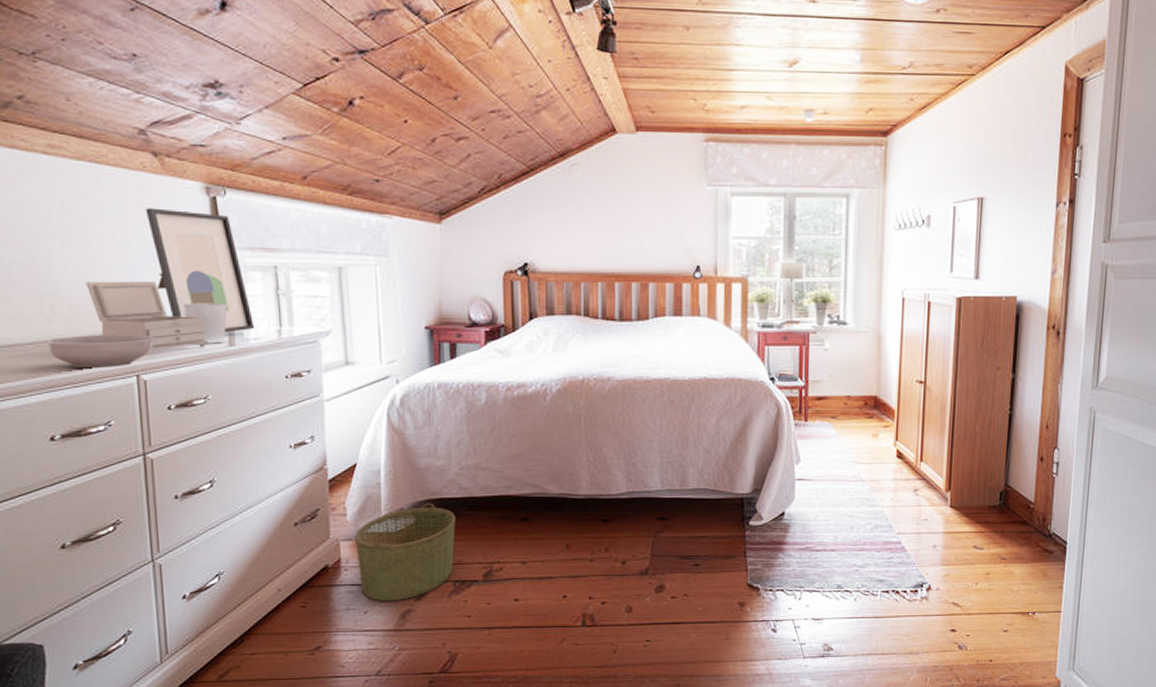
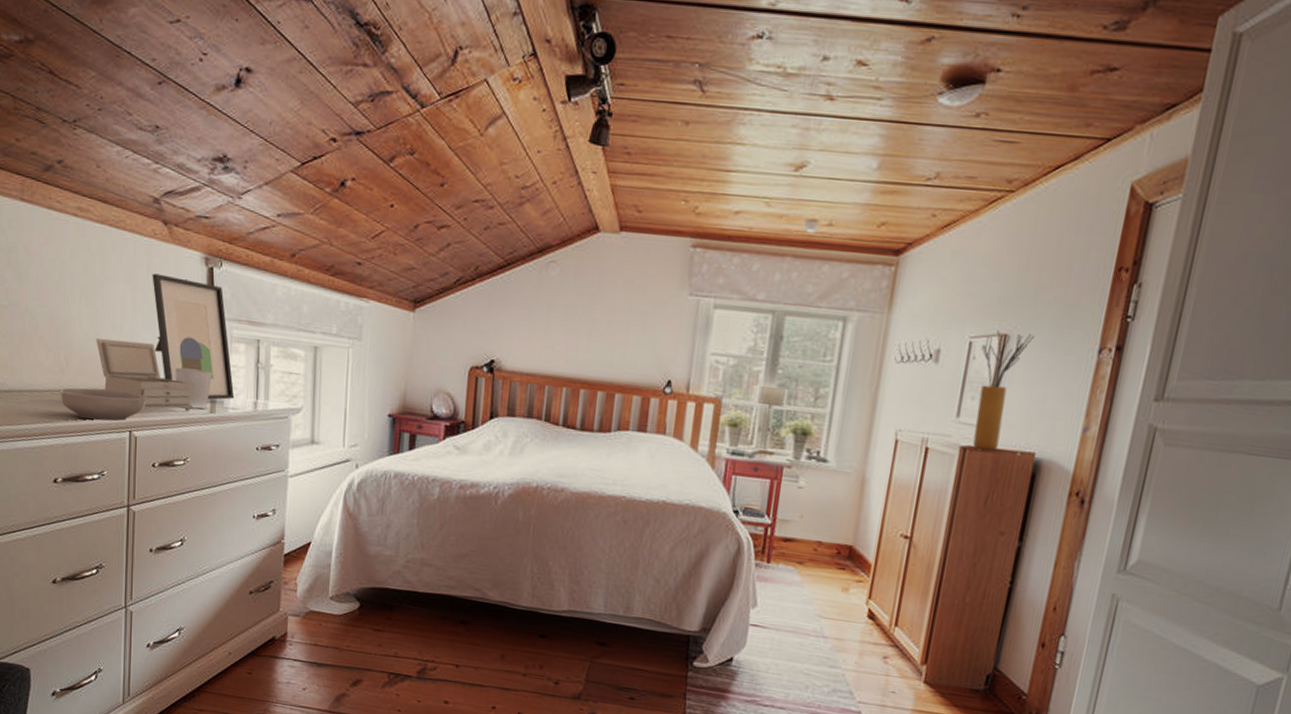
basket: present [354,503,456,602] -> none [301,591,398,684]
vase: none [964,195,1004,298] -> present [972,330,1034,451]

